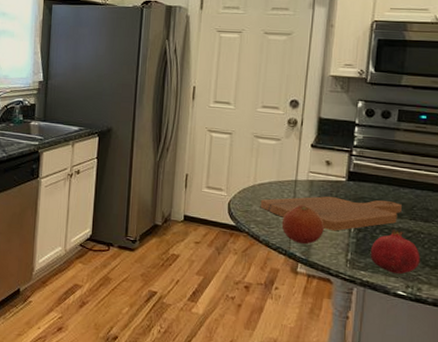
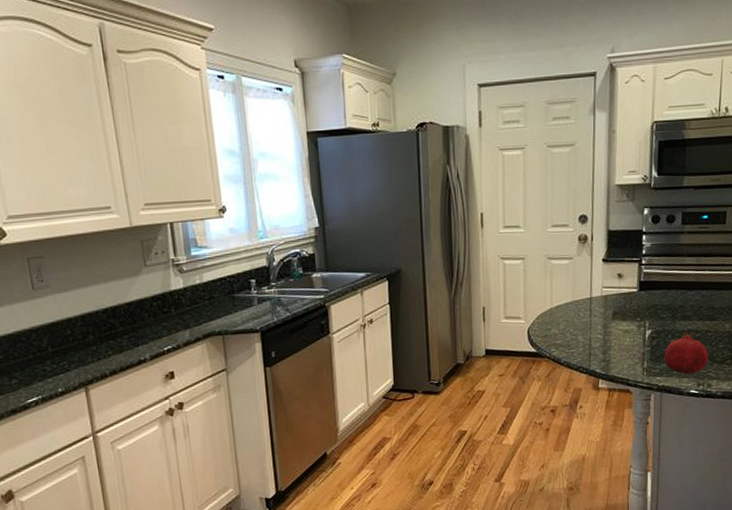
cutting board: present [260,196,402,231] -> none [558,304,690,343]
fruit: present [281,204,324,245] -> none [580,321,621,361]

